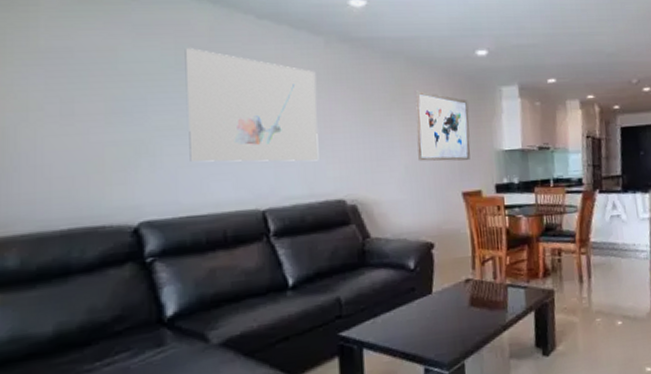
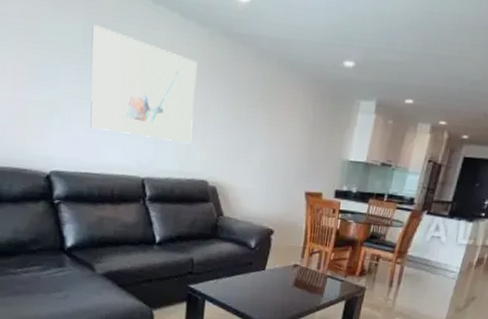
wall art: present [415,90,471,162] -> none [273,93,327,165]

